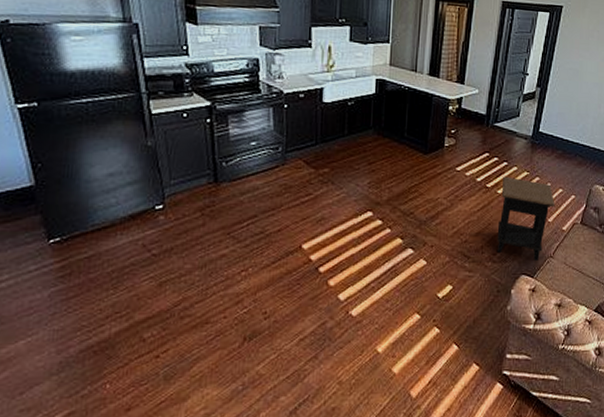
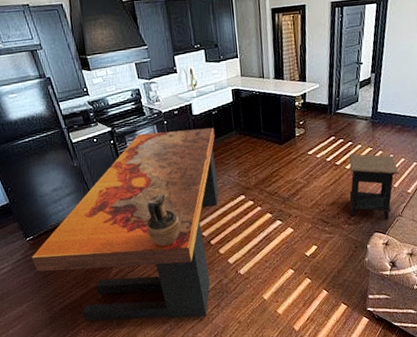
dining table: none [50,116,347,374] -> present [31,127,219,321]
ceramic jug: none [234,198,283,270] -> present [146,193,181,247]

